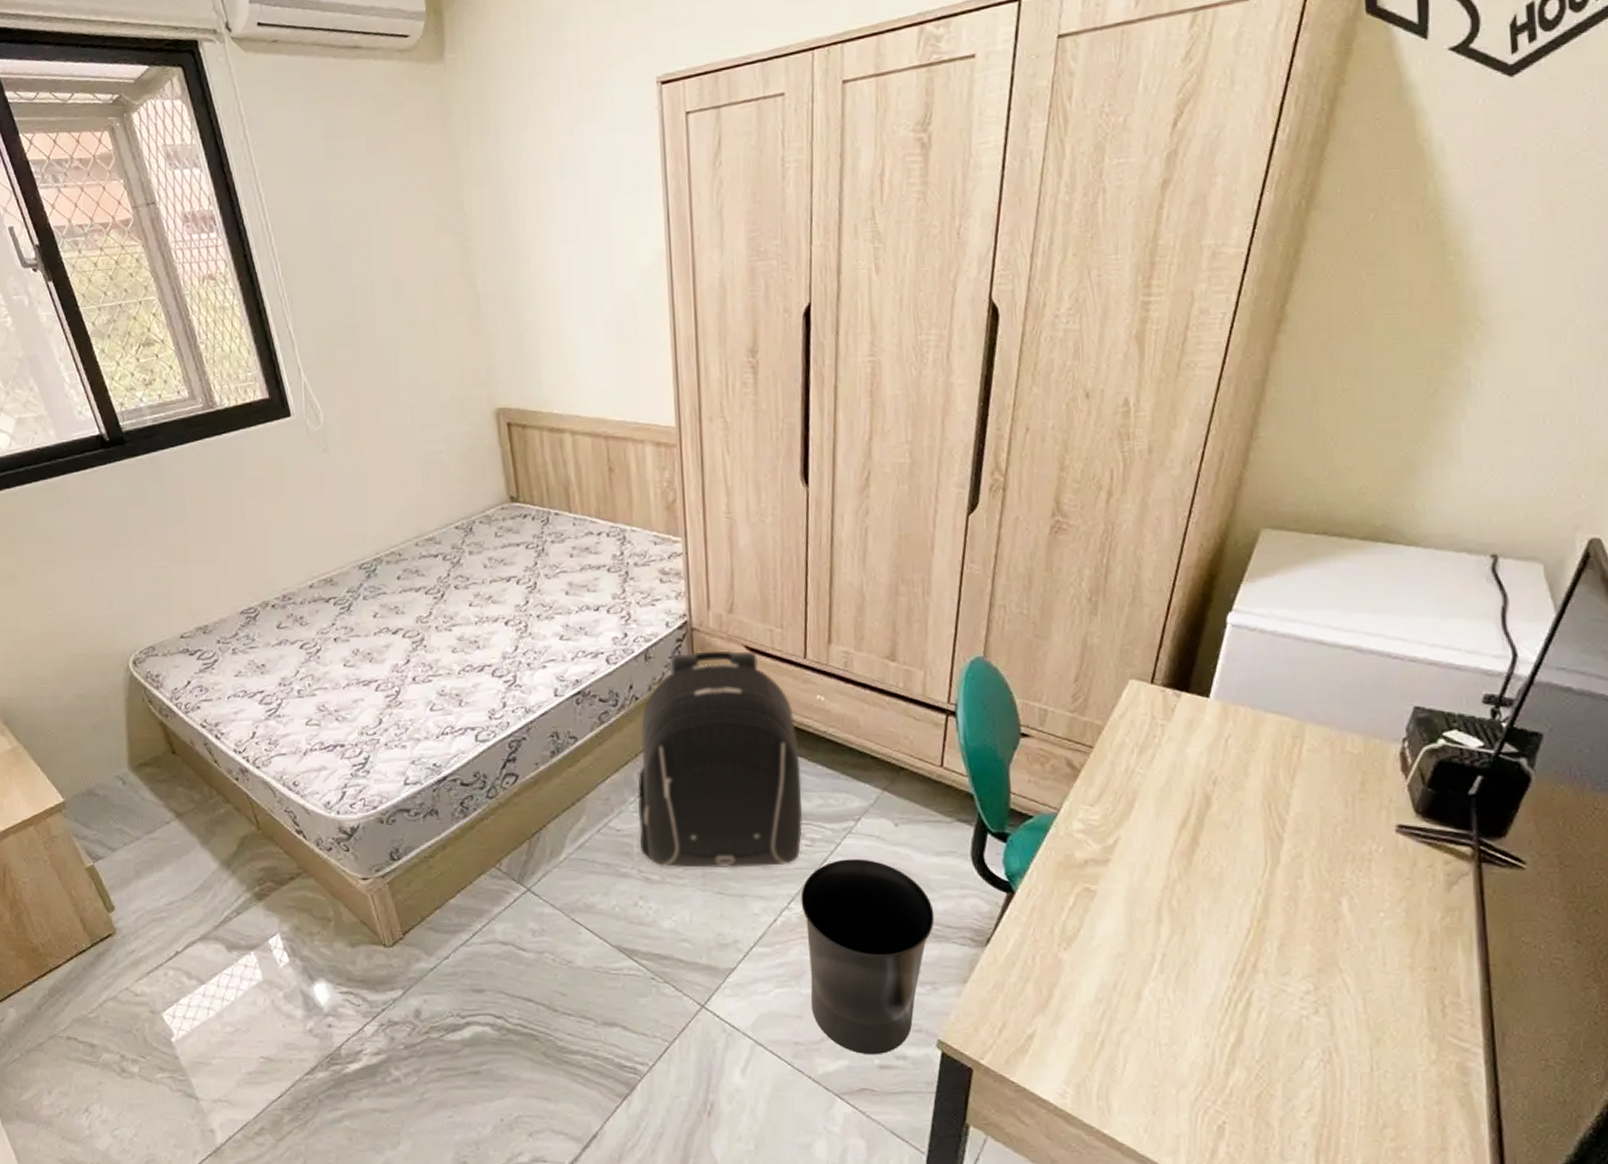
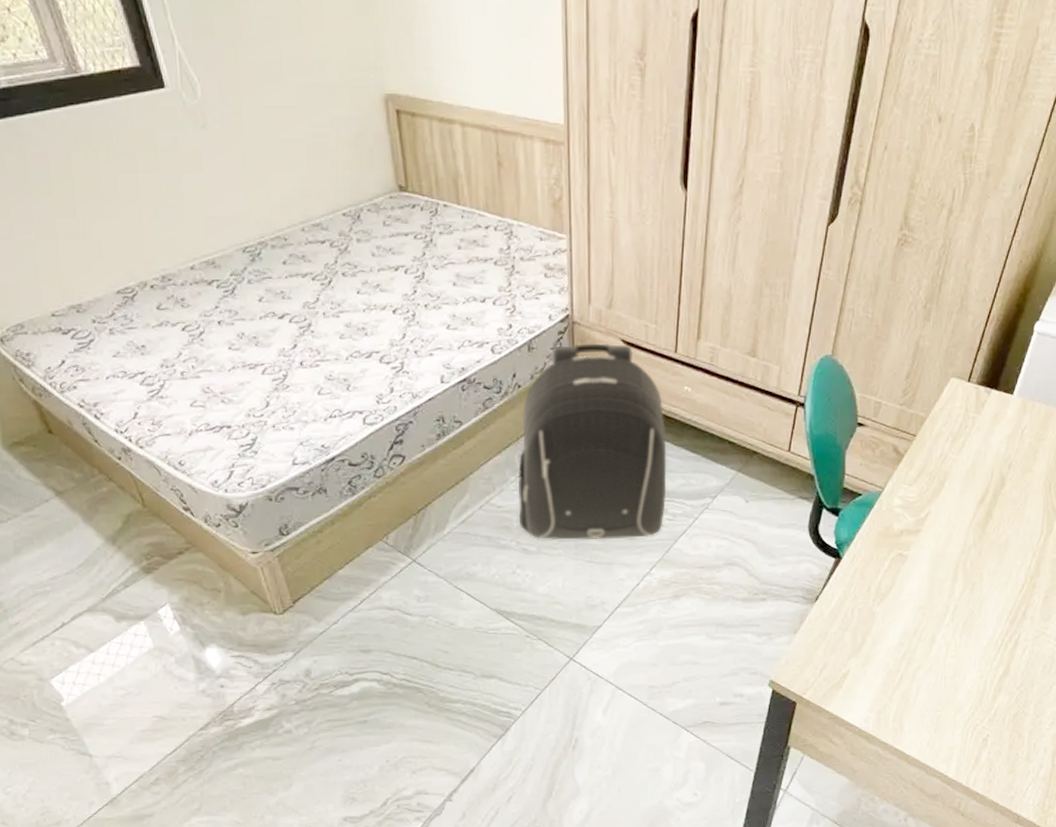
waste bin: present [801,859,935,1055] -> none [661,531,774,695]

